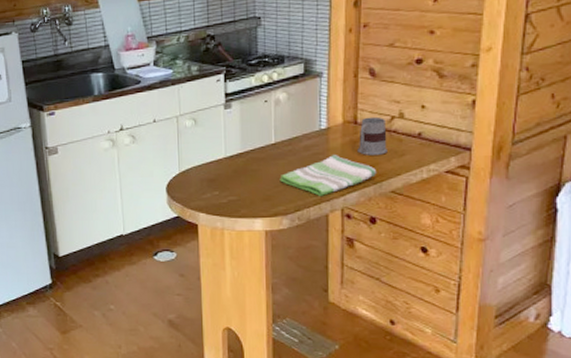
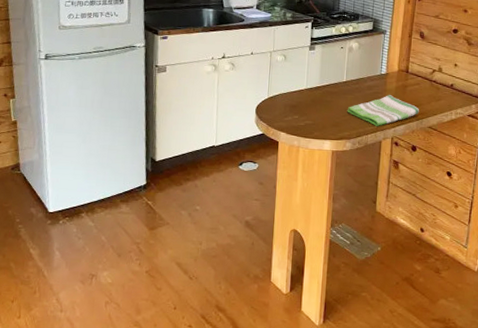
mug: present [357,116,388,155] -> none [407,68,429,98]

